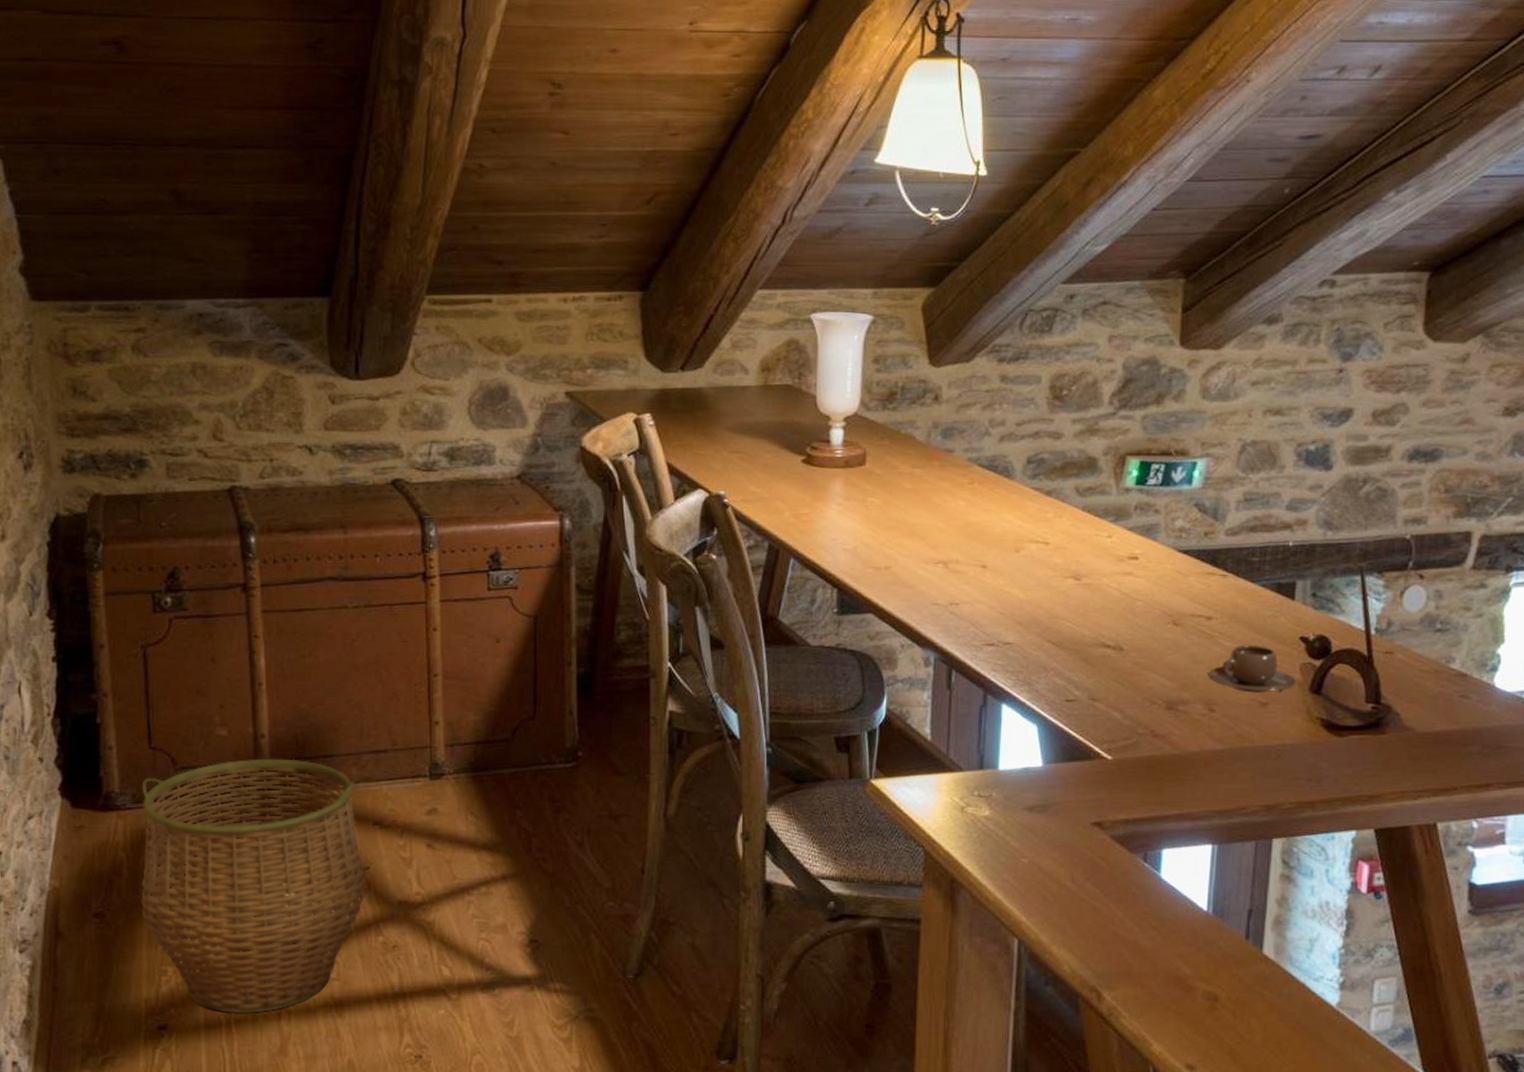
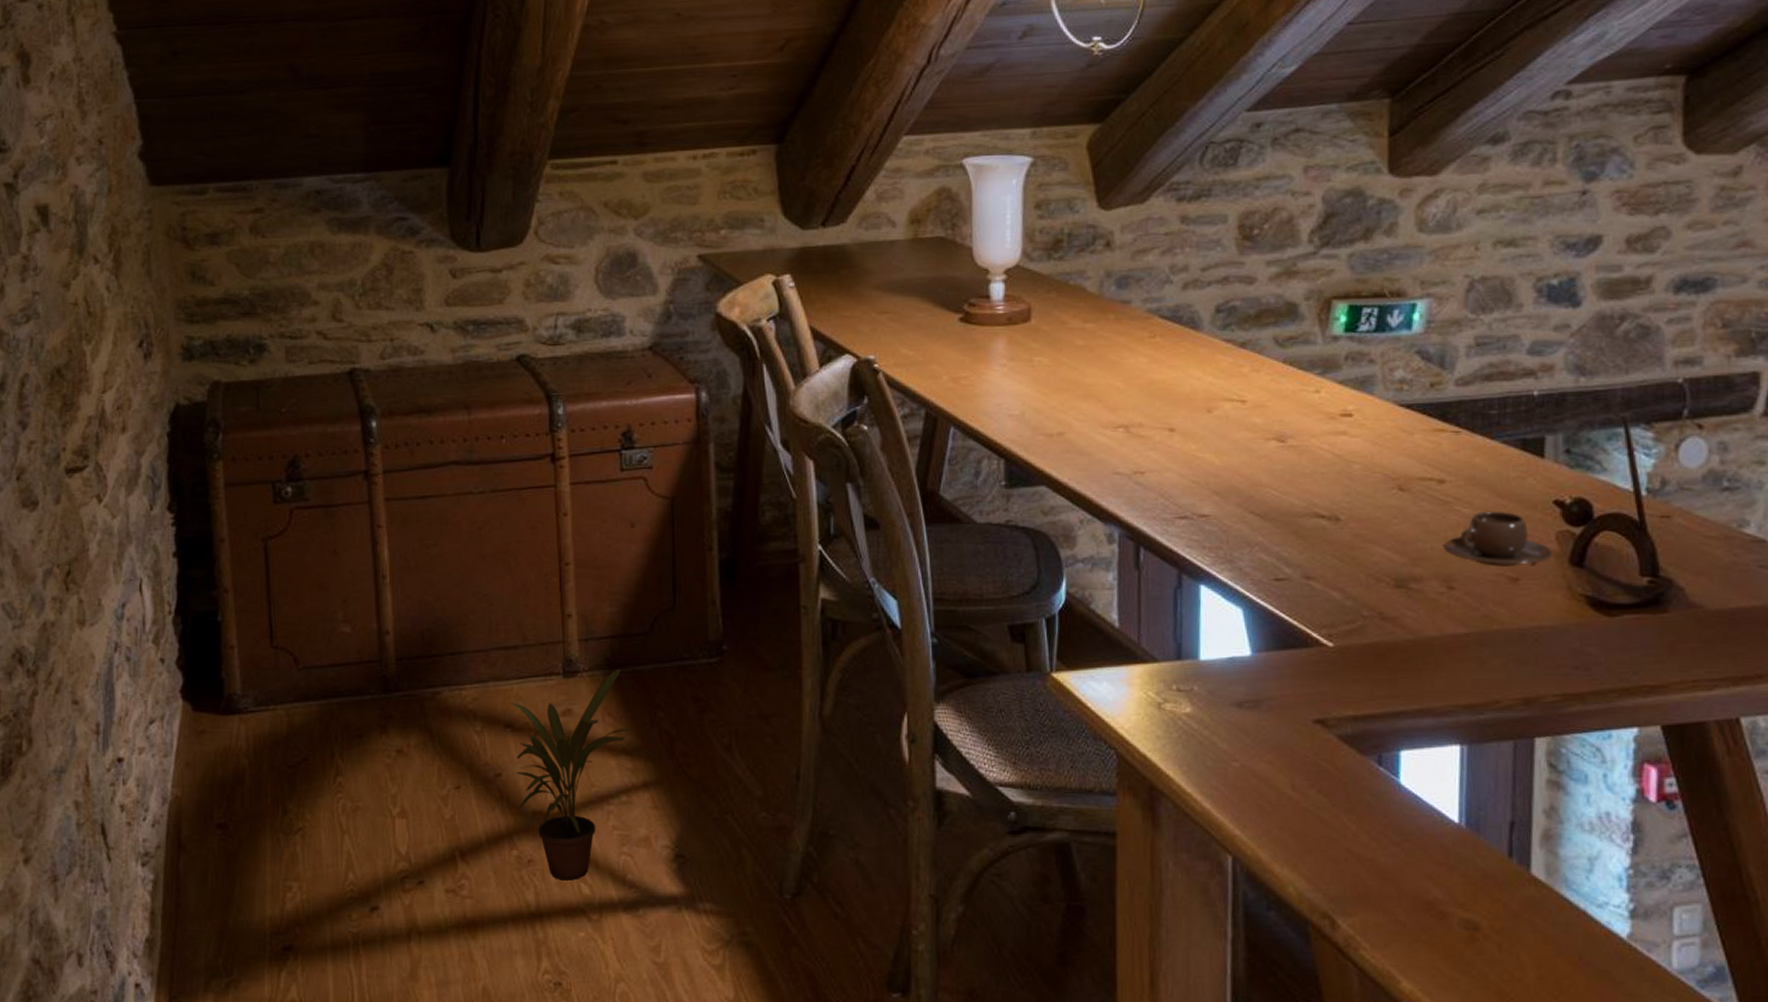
basket: present [141,758,366,1013] -> none [264,656,498,934]
potted plant: none [380,773,495,964] -> present [511,669,634,881]

